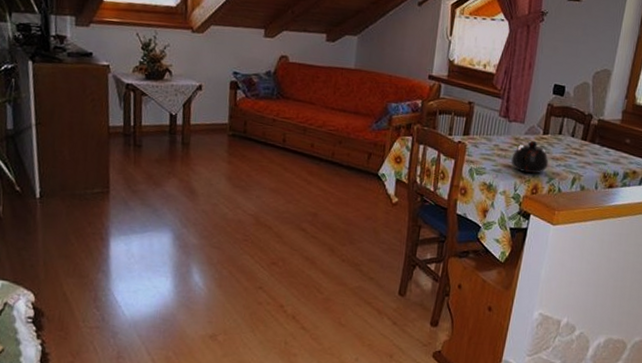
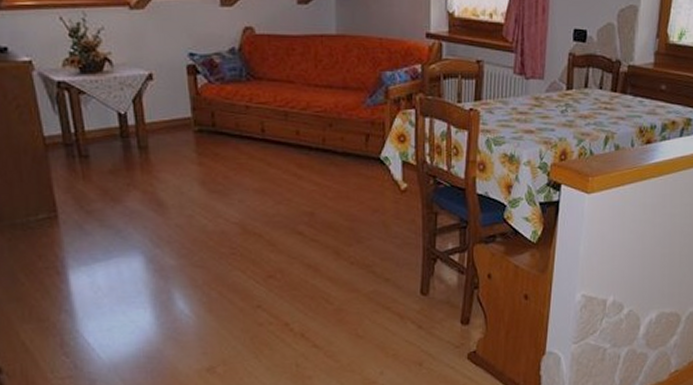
teapot: present [511,140,549,174] -> none [533,98,576,137]

